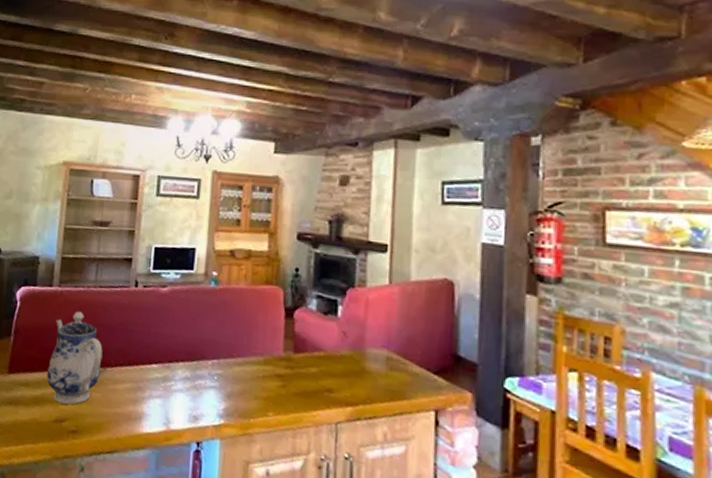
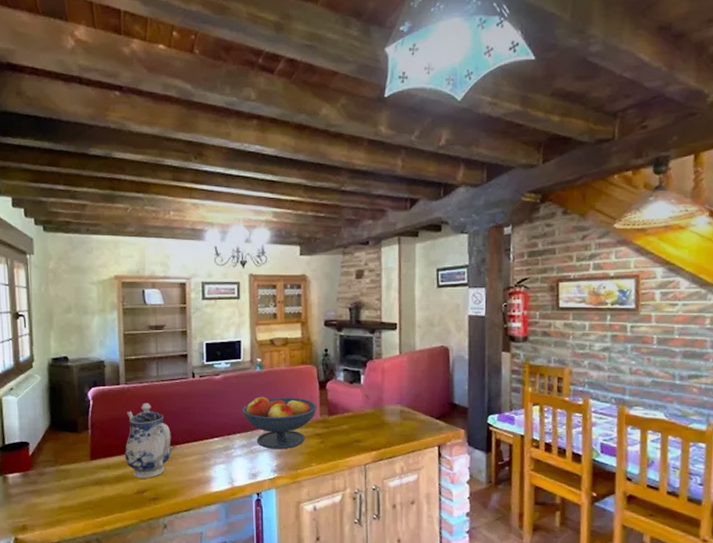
fruit bowl: none [189,318,281,389] -> present [242,396,317,449]

